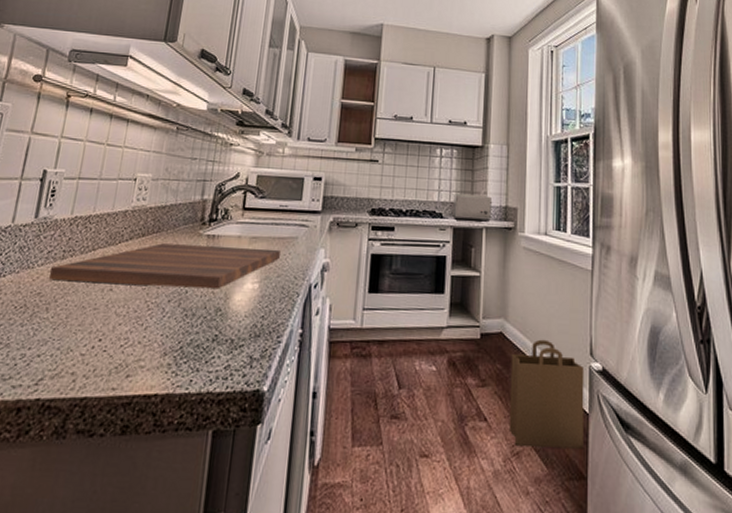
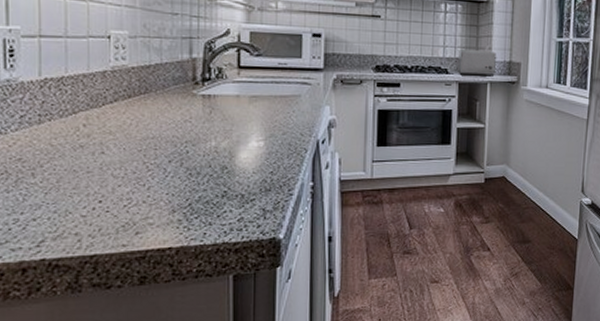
cutting board: present [49,243,280,290] -> none [28,104,283,148]
shopping bag: present [508,339,585,449] -> none [509,181,576,268]

